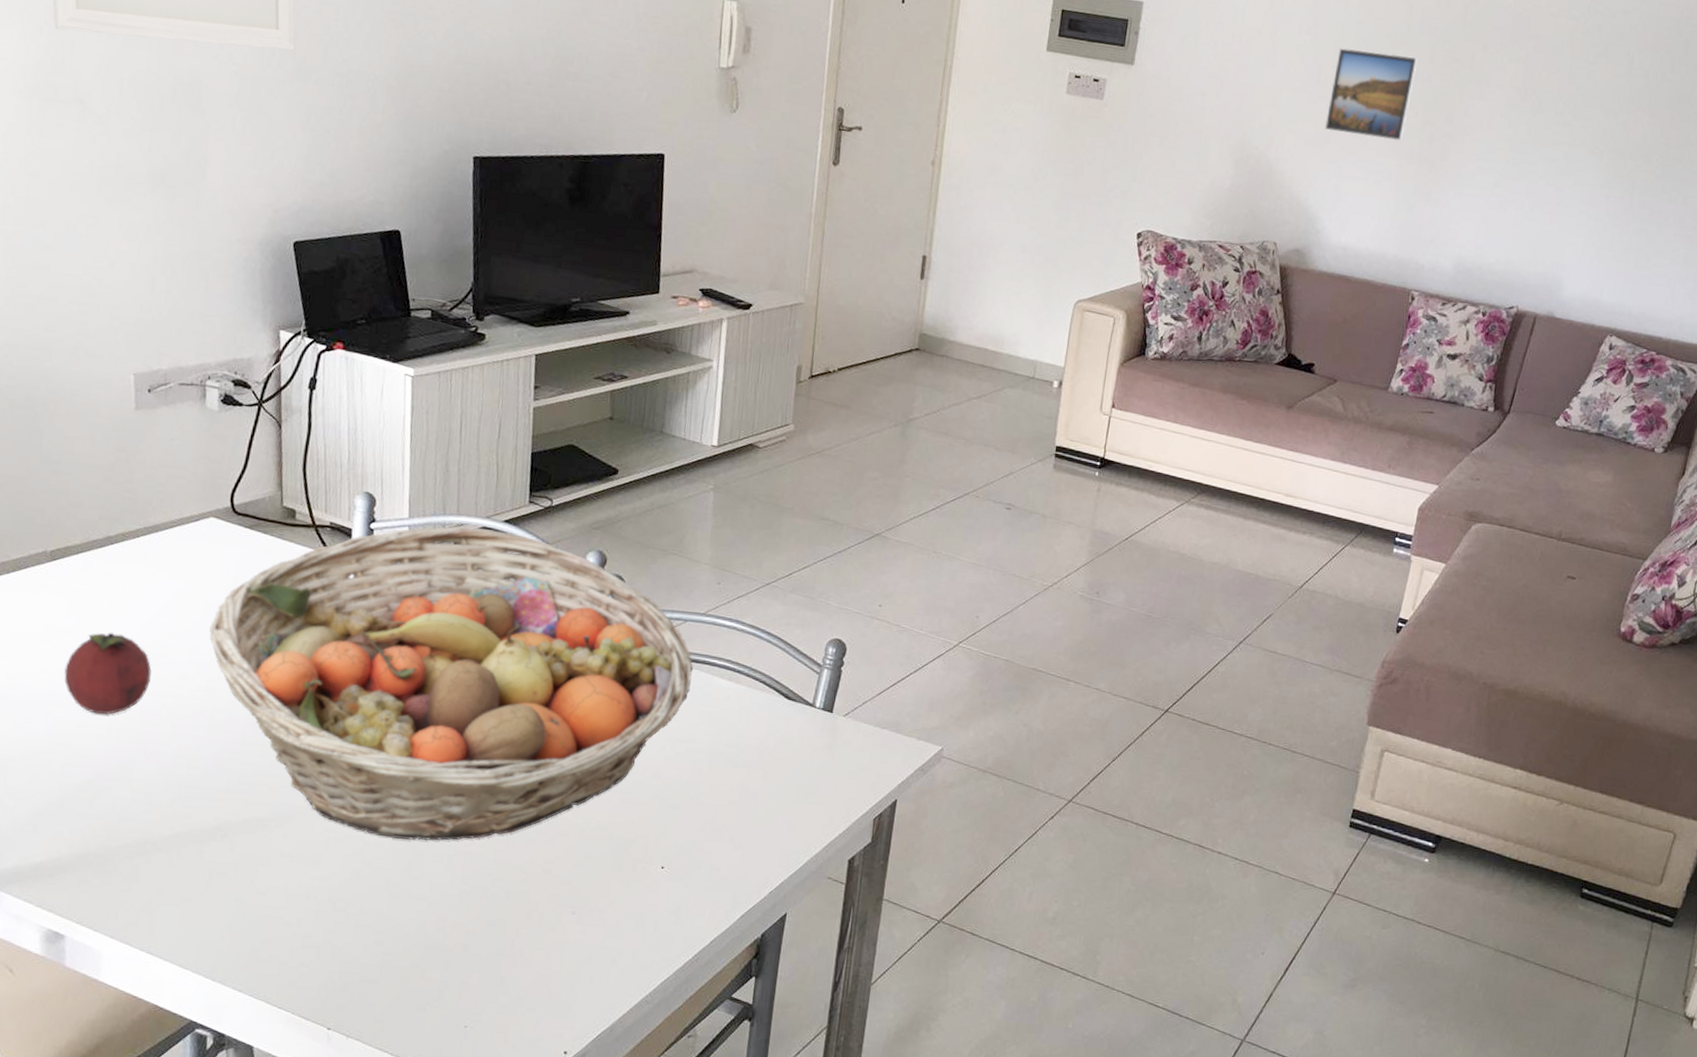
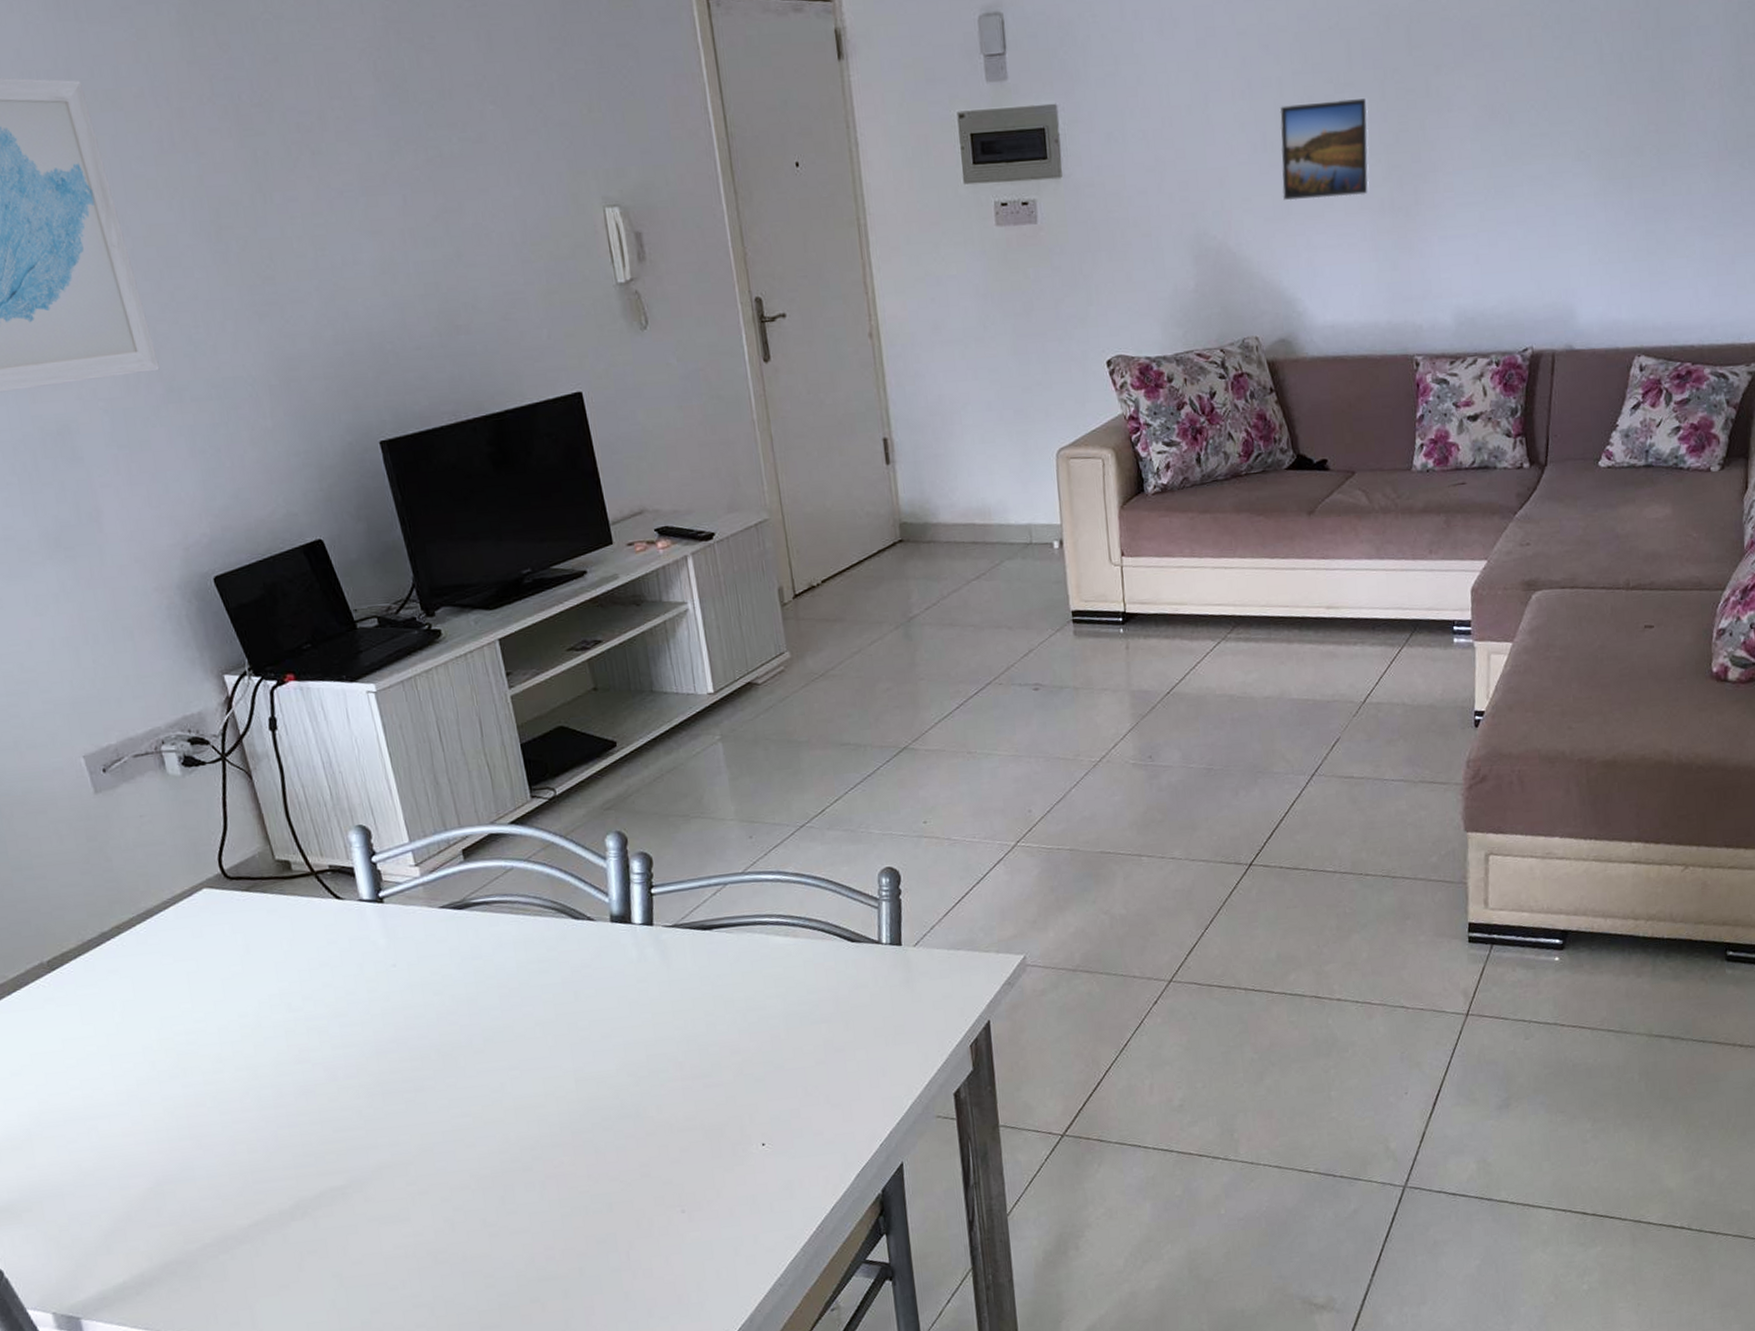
fruit: present [64,632,152,715] -> none [94,1031,187,1119]
fruit basket: present [209,526,694,841] -> none [233,833,747,1178]

